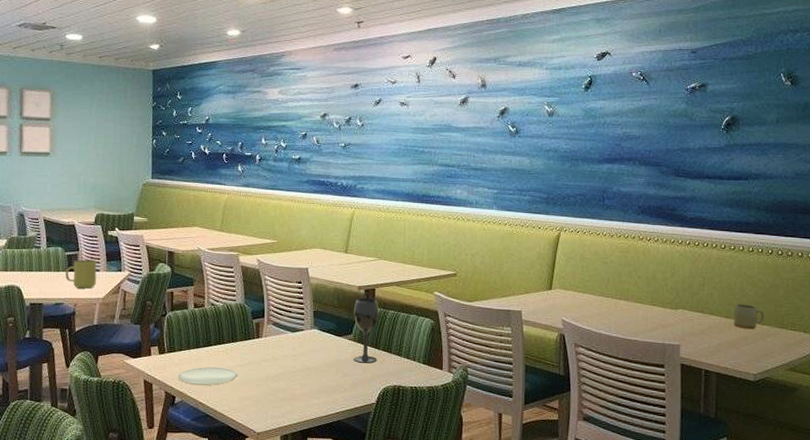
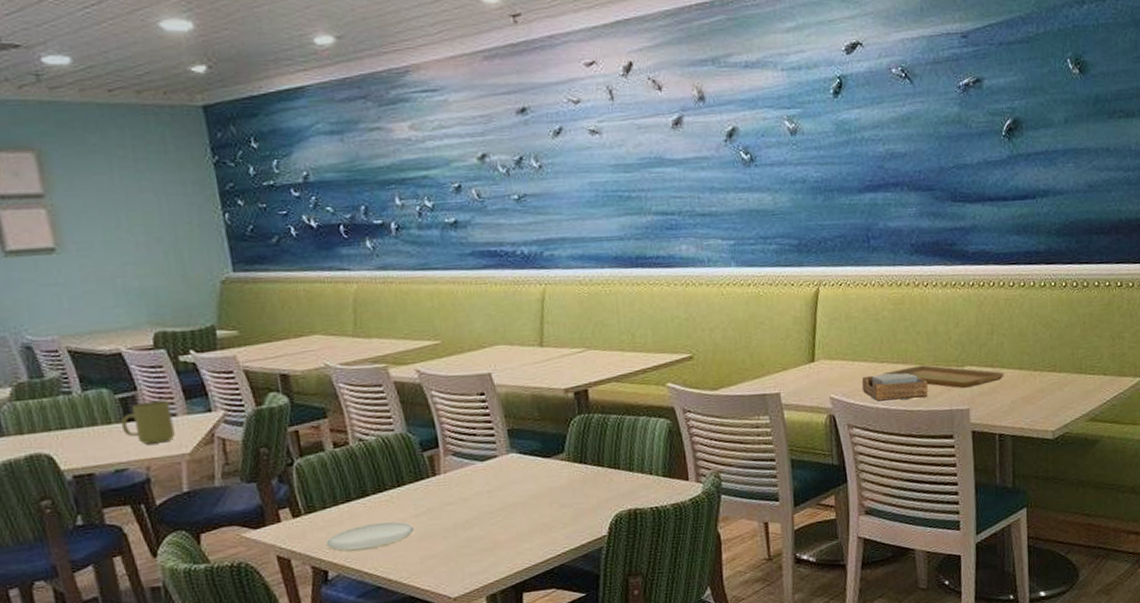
wine glass: present [353,297,379,363] -> none [562,401,602,488]
napkin holder: none [589,306,645,331] -> present [861,372,928,401]
tray: none [607,303,713,328] -> present [883,365,1004,389]
mug: present [734,304,764,330] -> none [1027,350,1061,381]

